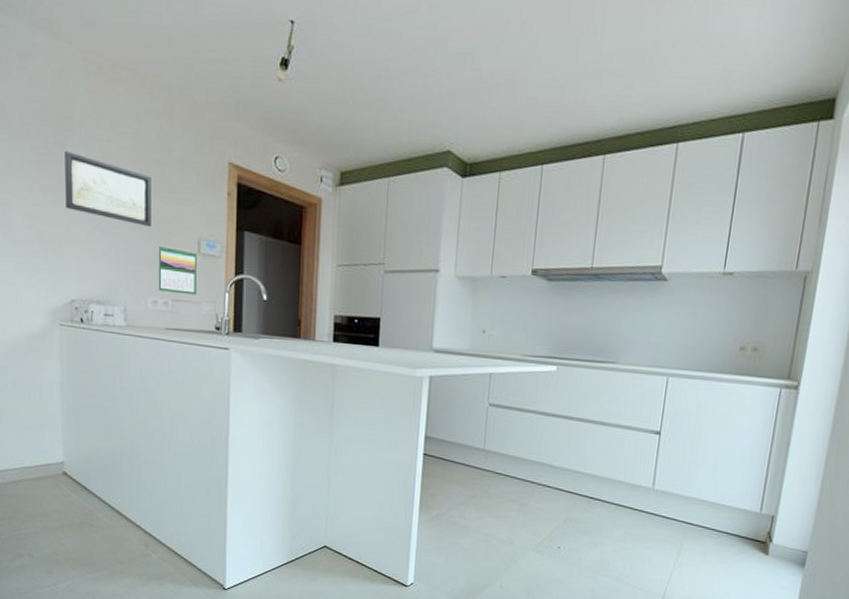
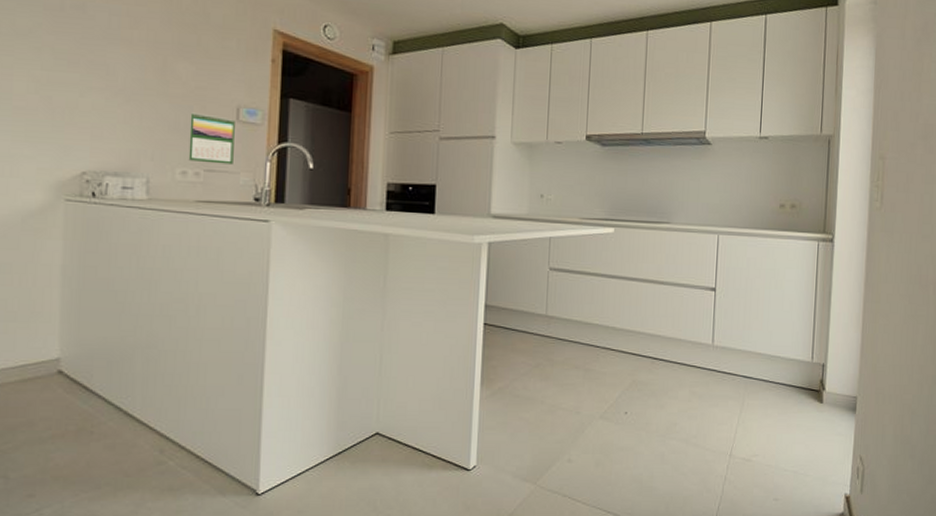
wall art: present [65,151,151,228] -> none [81,14,186,94]

